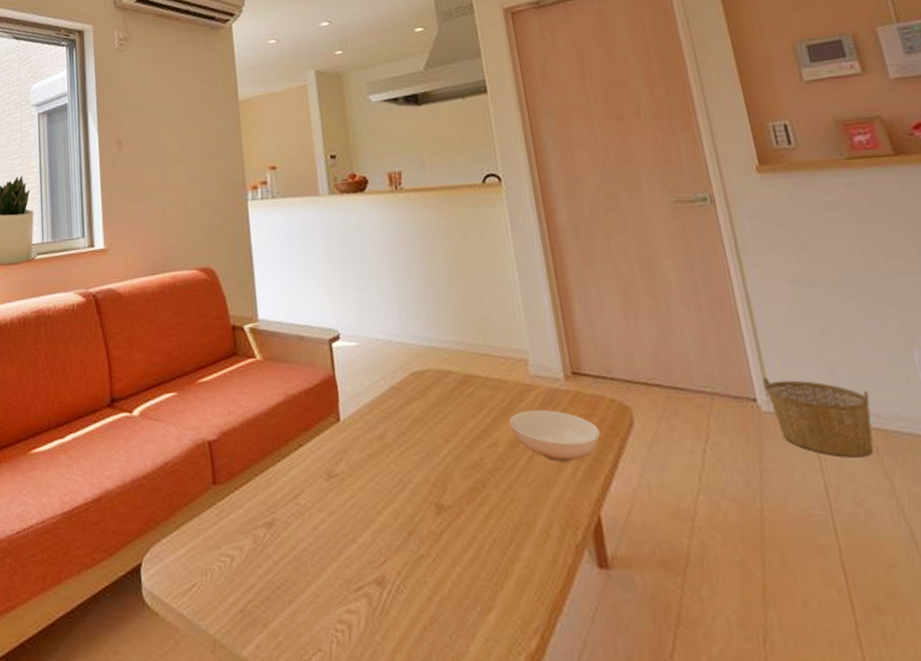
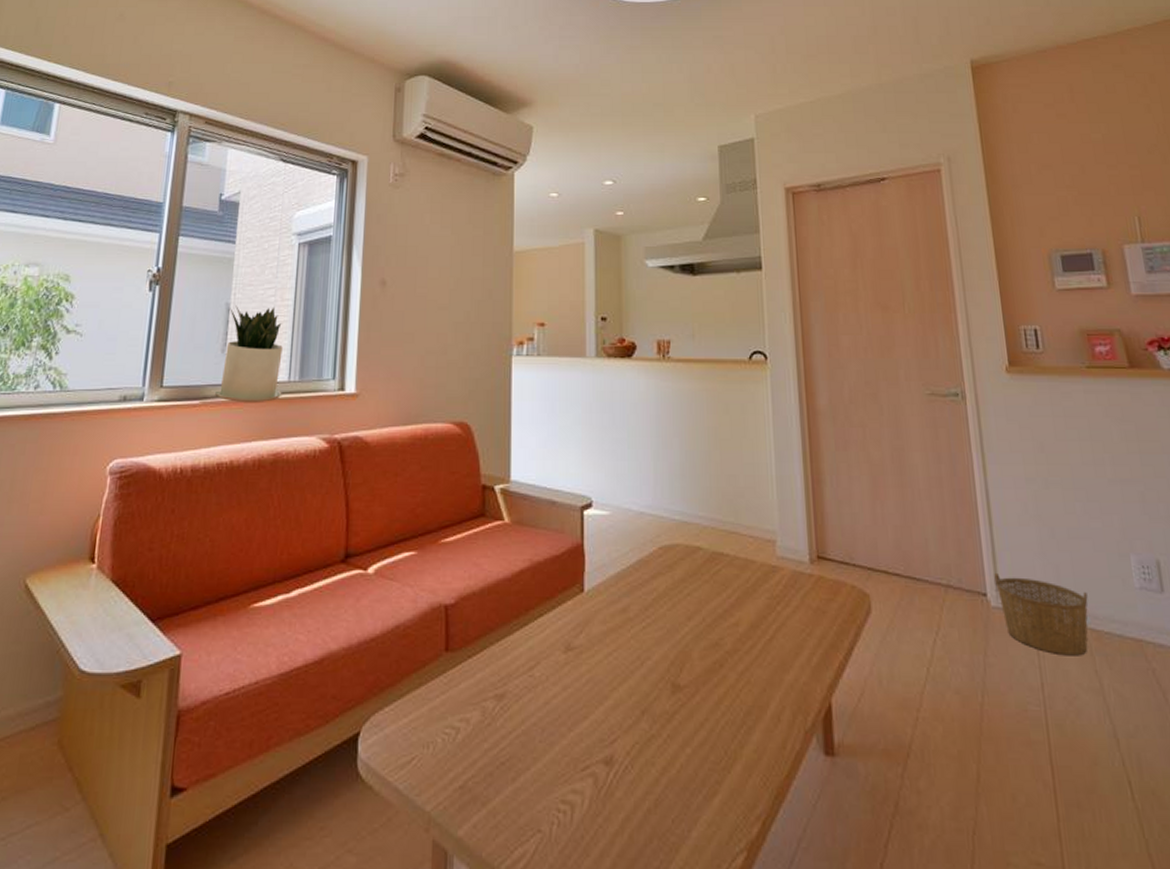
bowl: present [509,409,600,462] -> none [753,592,838,646]

